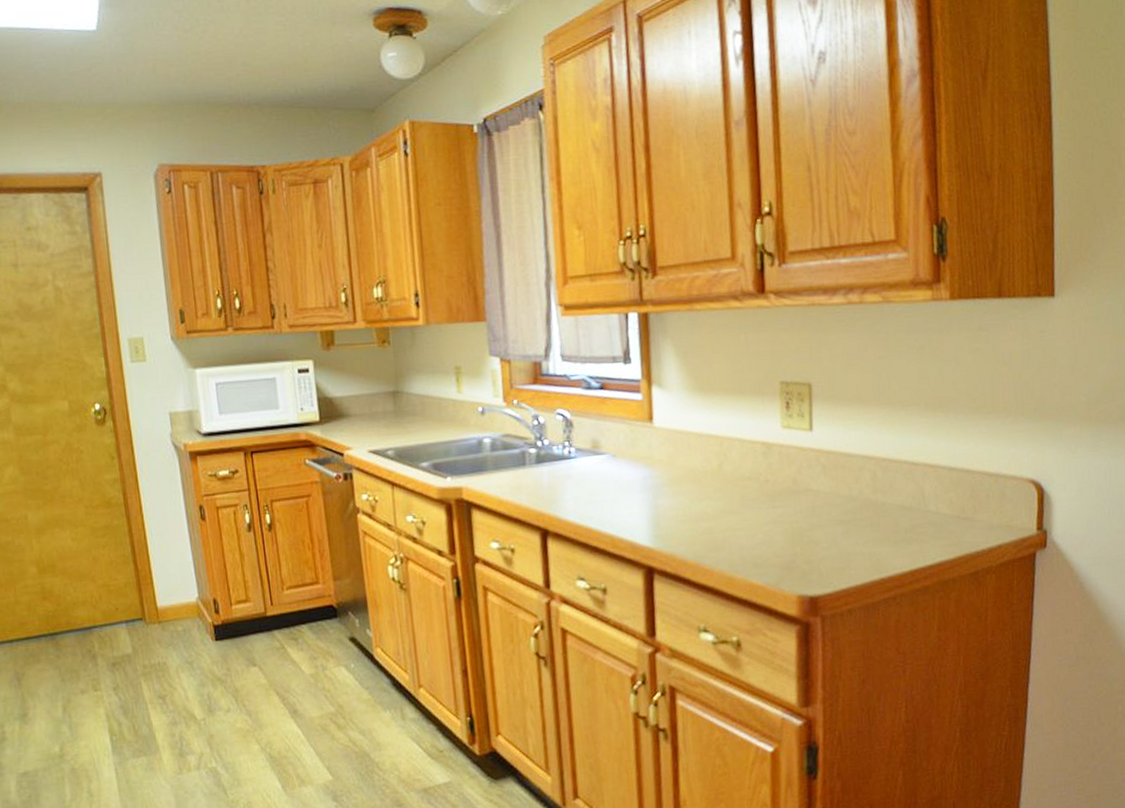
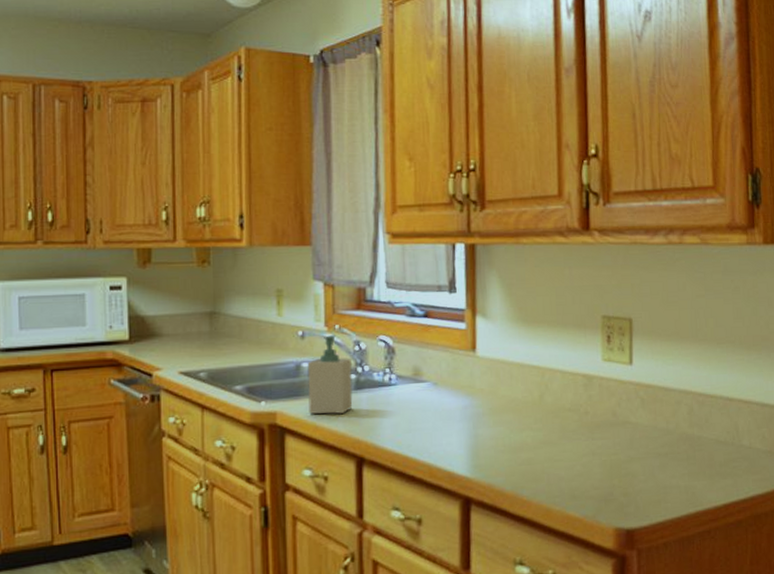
soap bottle: none [489,410,535,489] -> present [307,335,353,415]

